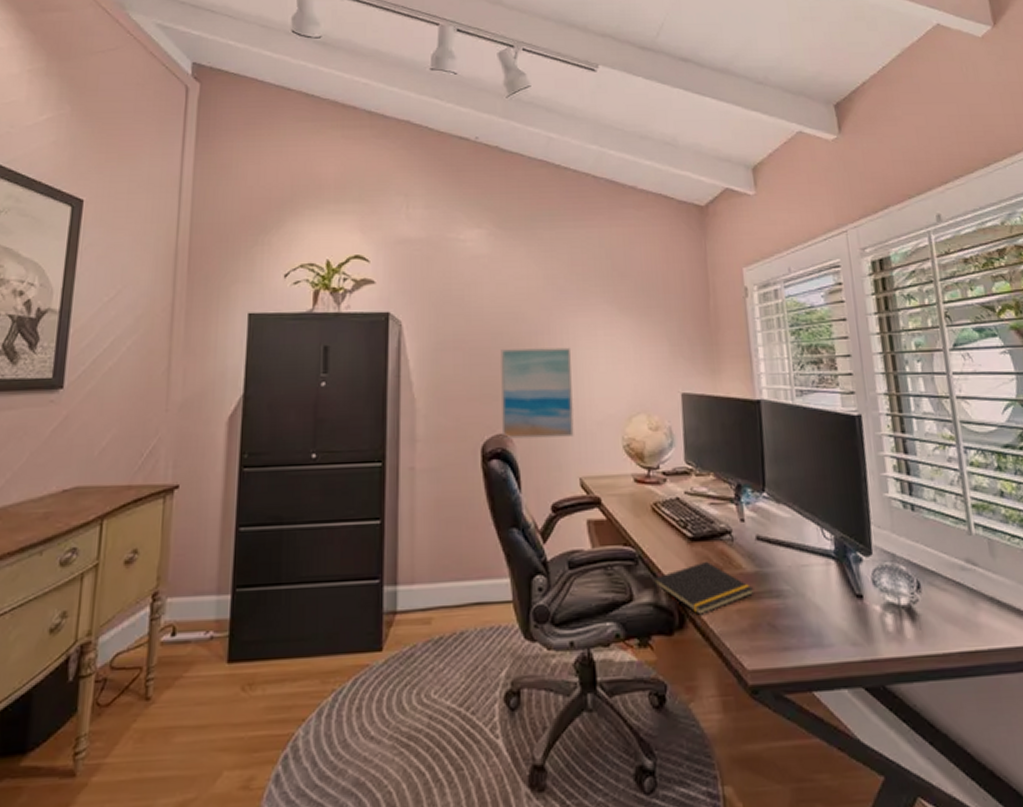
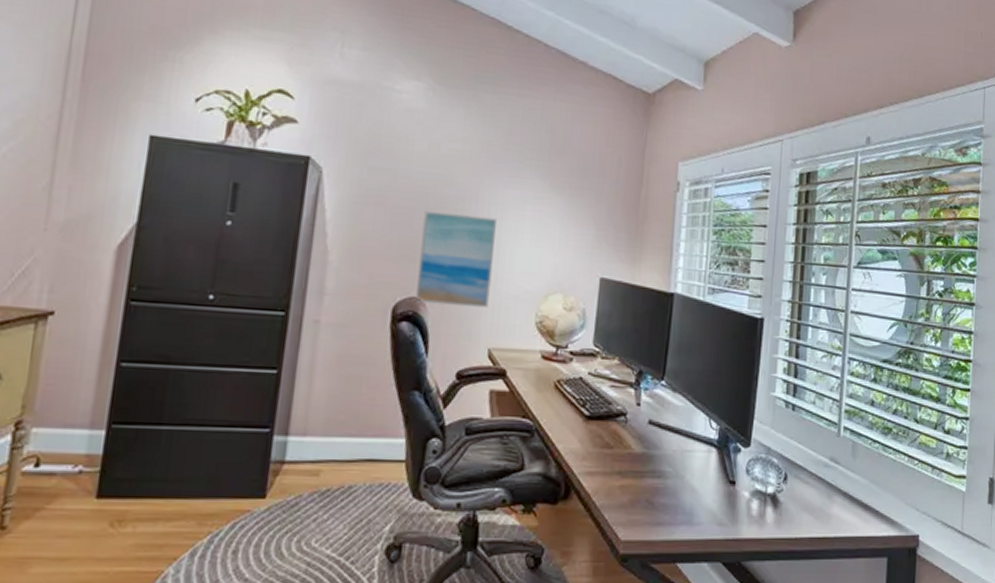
notepad: present [652,561,754,615] -> none [544,439,639,488]

